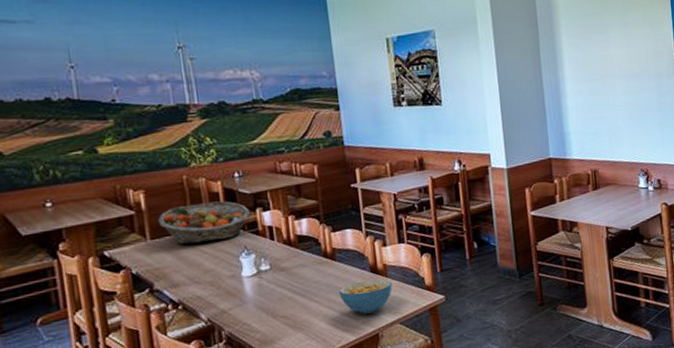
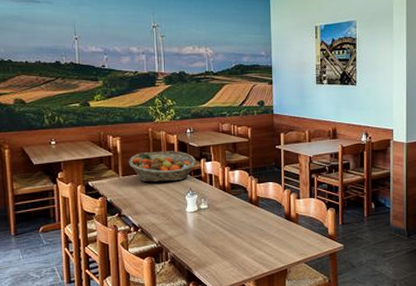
cereal bowl: present [338,279,393,314] -> none [258,225,301,252]

